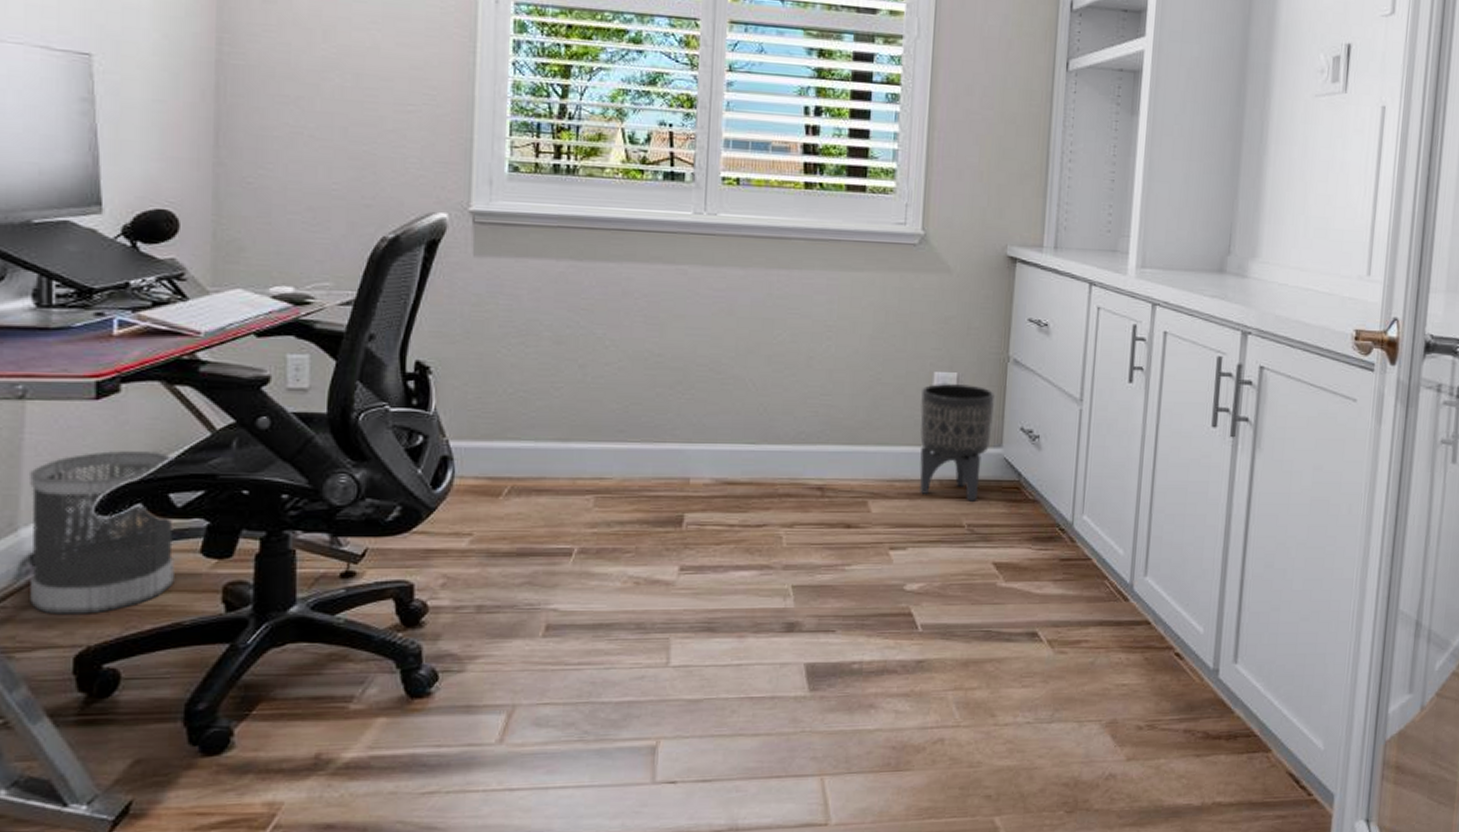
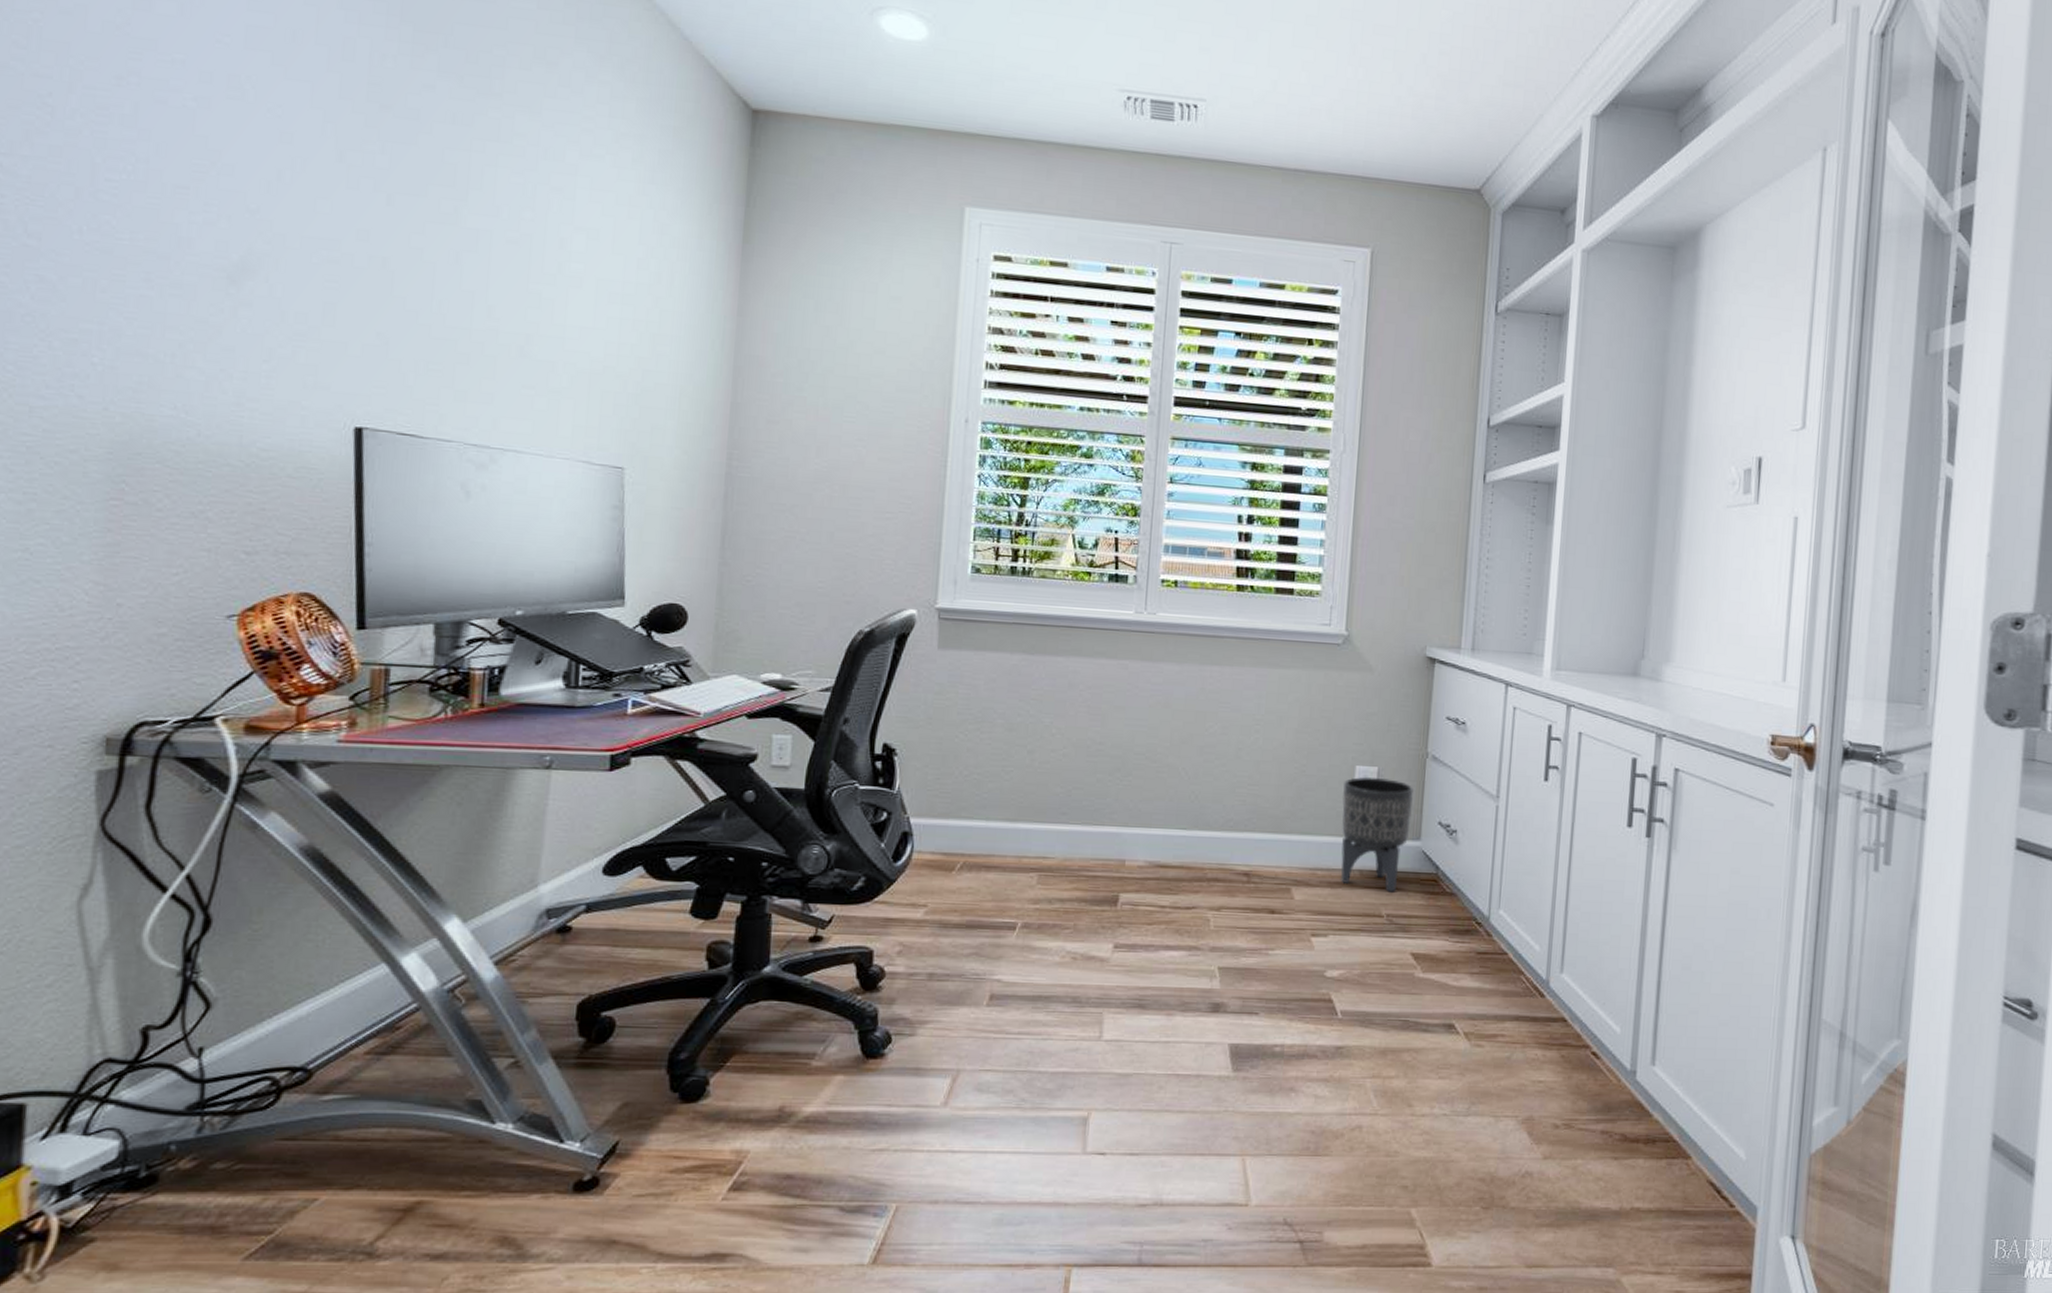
wastebasket: present [28,451,175,615] -> none [543,817,673,965]

